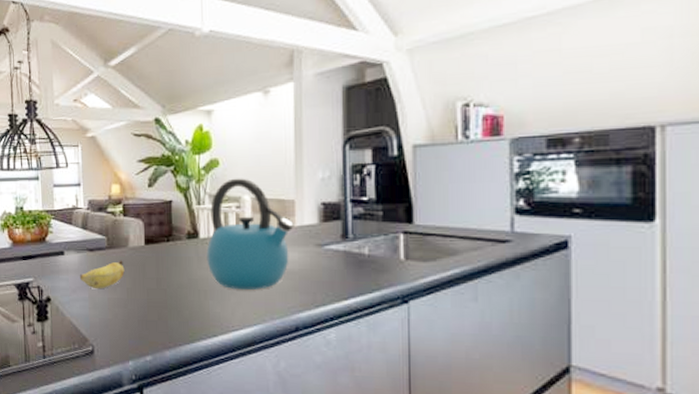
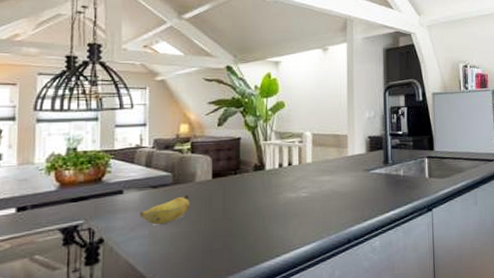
kettle: present [206,178,294,291] -> none [271,117,347,213]

